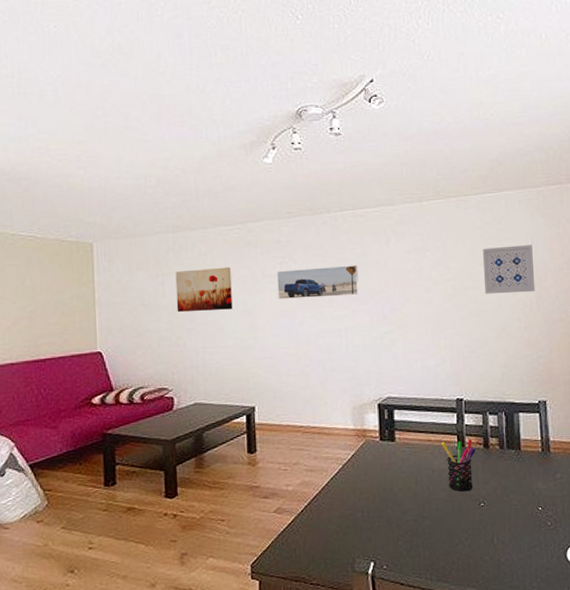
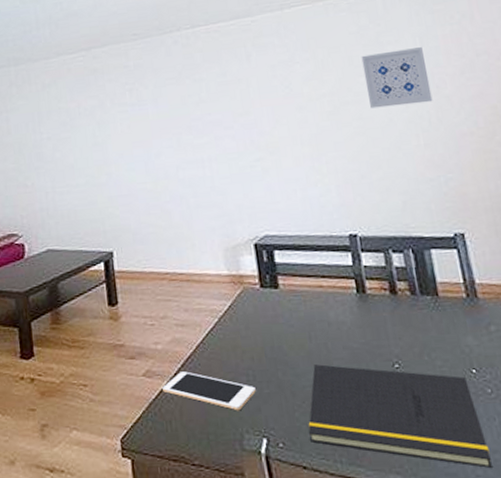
wall art: present [175,267,233,313] -> none [19,98,82,151]
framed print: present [277,265,359,299] -> none [127,85,221,129]
cell phone: none [290,509,368,541] -> present [163,371,256,411]
notepad: none [407,503,544,581] -> present [308,364,492,468]
pen holder: present [442,439,476,492] -> none [336,283,382,350]

